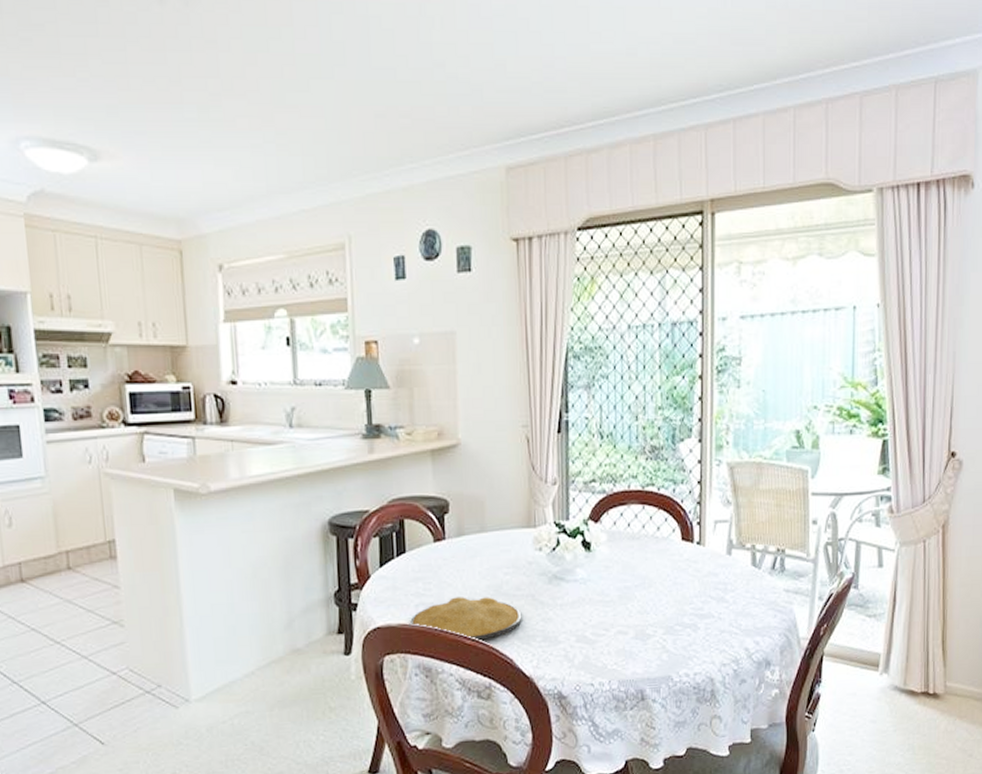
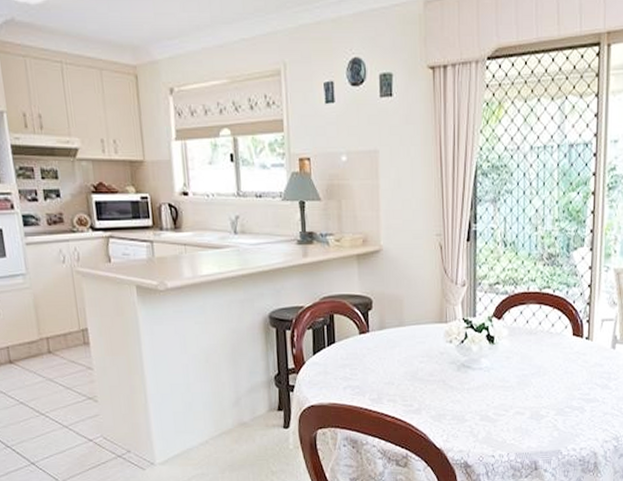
plate: present [409,597,522,642] -> none [338,381,434,419]

